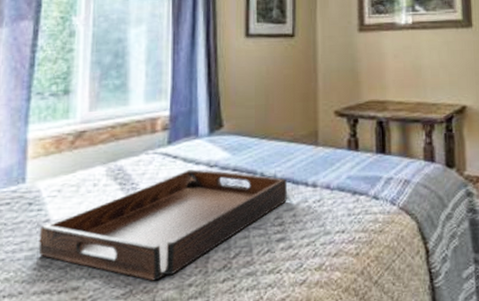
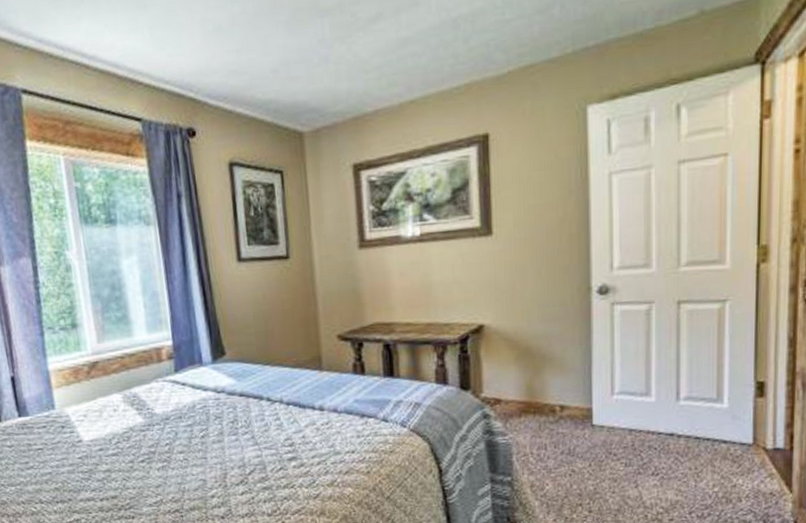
serving tray: present [38,169,287,281] -> none [75,395,295,493]

